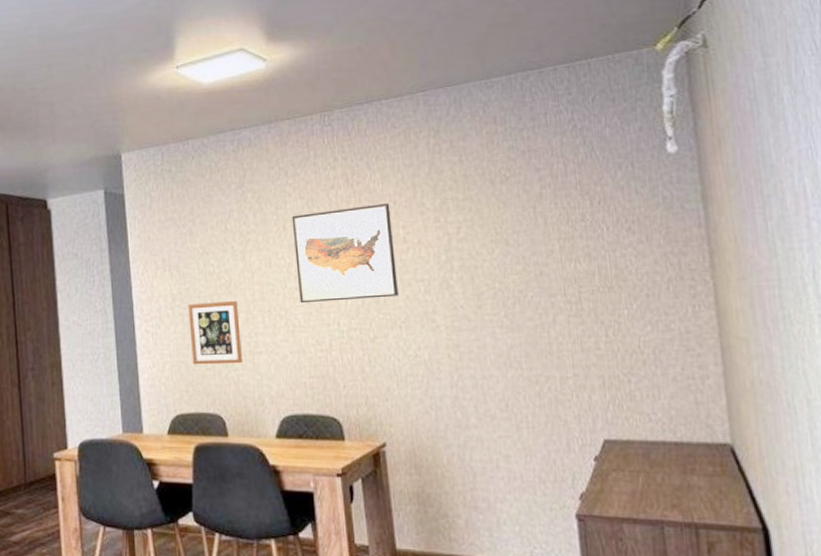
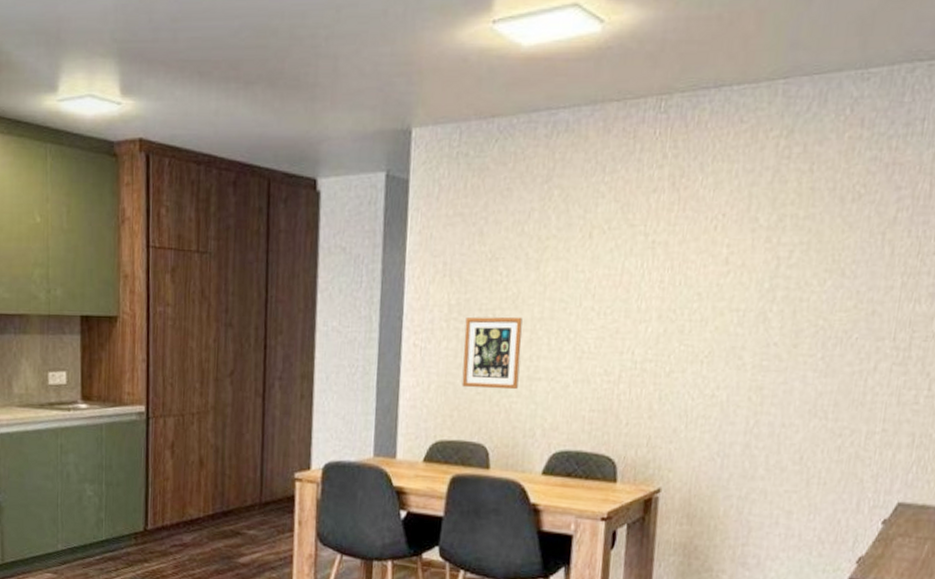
wall art: present [291,203,398,304] -> none [594,215,718,327]

